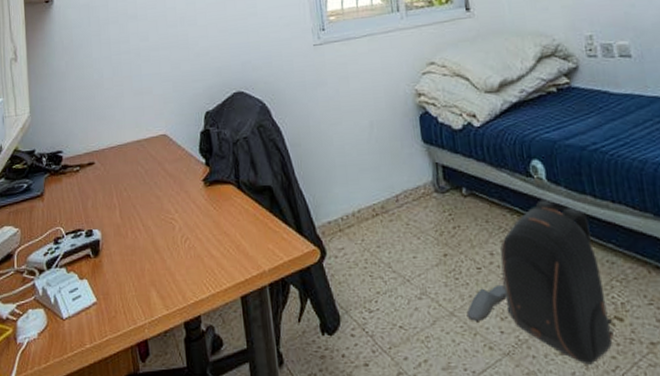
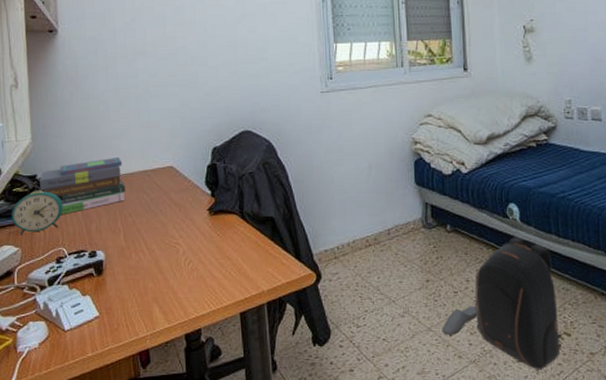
alarm clock: none [11,166,60,215] -> present [11,190,63,235]
books: none [38,126,120,191] -> present [40,156,125,214]

